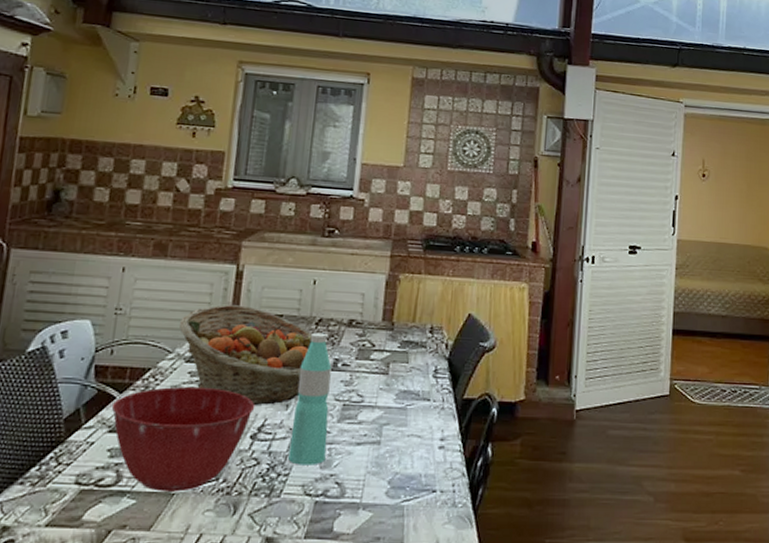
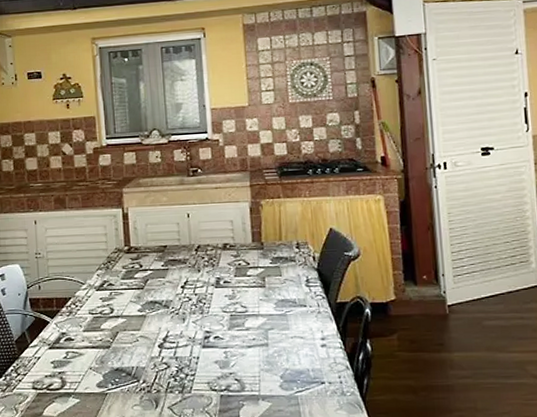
mixing bowl: present [111,386,255,492] -> none [47,309,158,392]
fruit basket: present [179,304,313,406] -> none [85,241,195,322]
water bottle: present [288,332,332,465] -> none [188,257,223,367]

